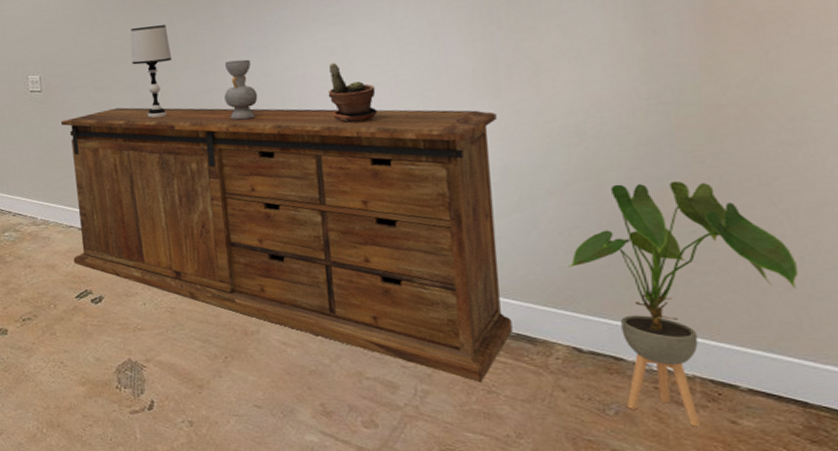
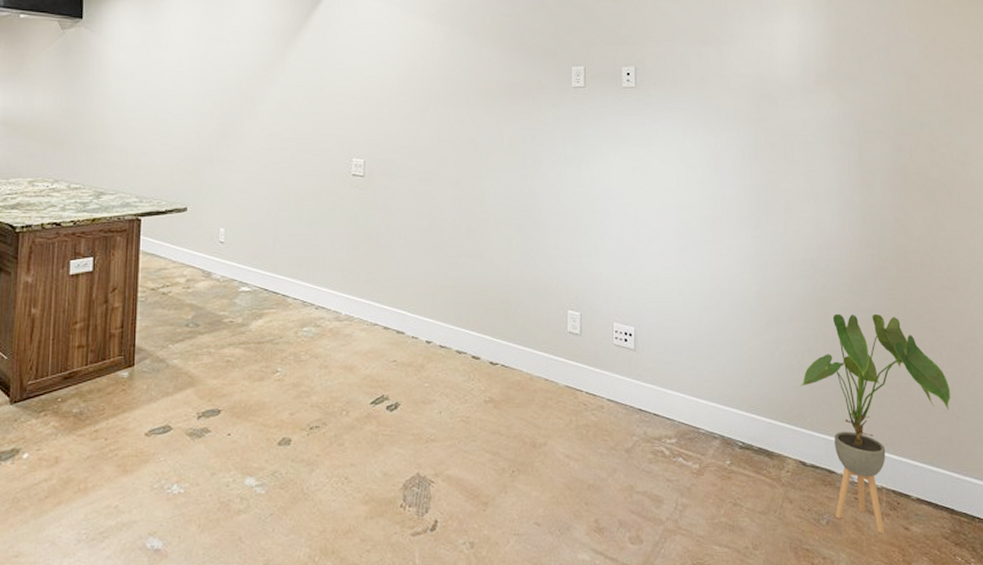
sideboard: present [60,107,513,382] -> none [373,202,756,495]
table lamp: present [130,25,172,119] -> none [457,124,496,217]
decorative vase: present [224,59,258,120] -> none [539,168,568,227]
potted plant: present [328,62,378,124] -> none [627,181,666,240]

